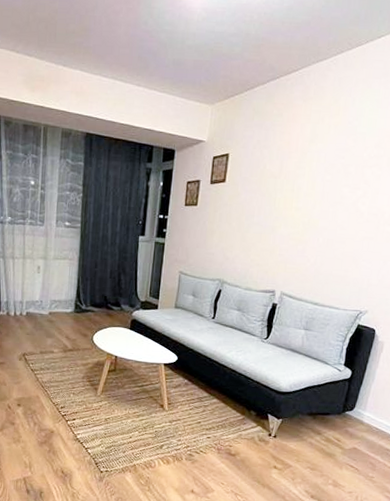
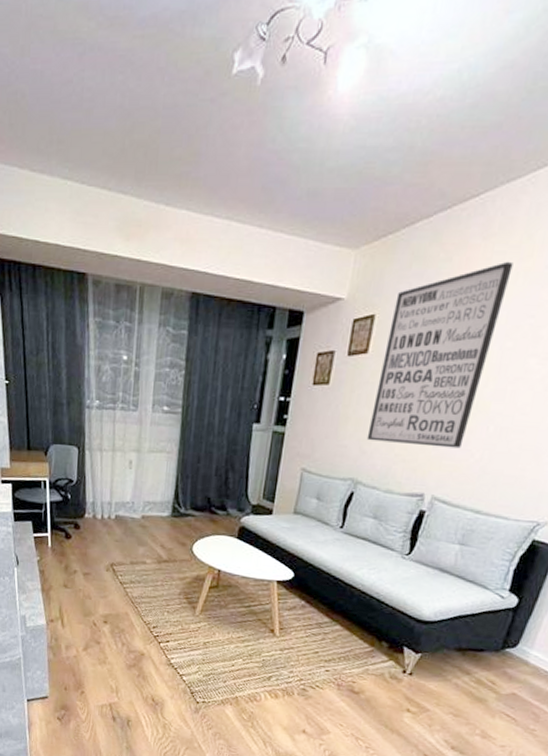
wall art: none [228,117,326,255] -> present [366,261,514,449]

